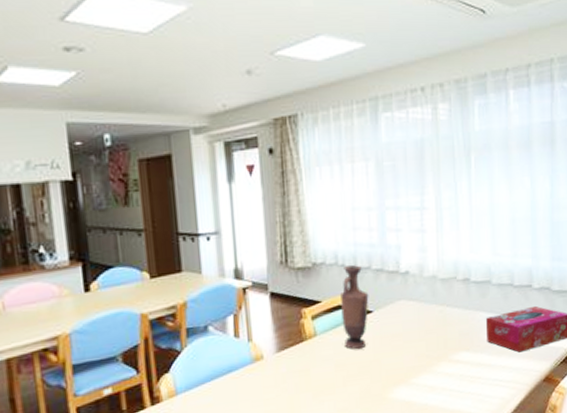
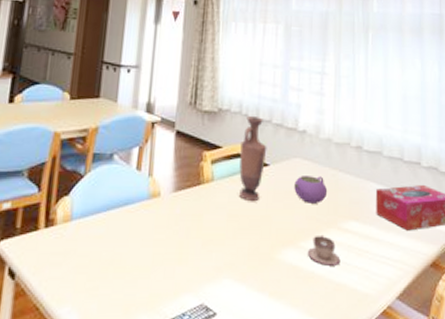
teapot: none [401,314,436,342] -> present [294,176,328,204]
teacup: none [420,369,453,397] -> present [308,234,341,266]

